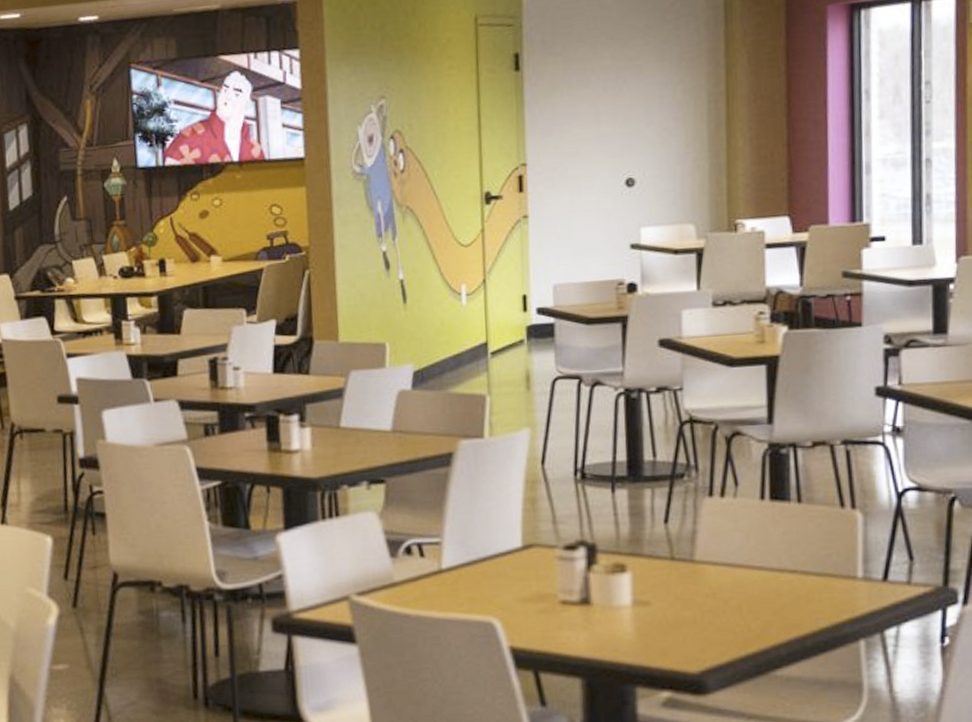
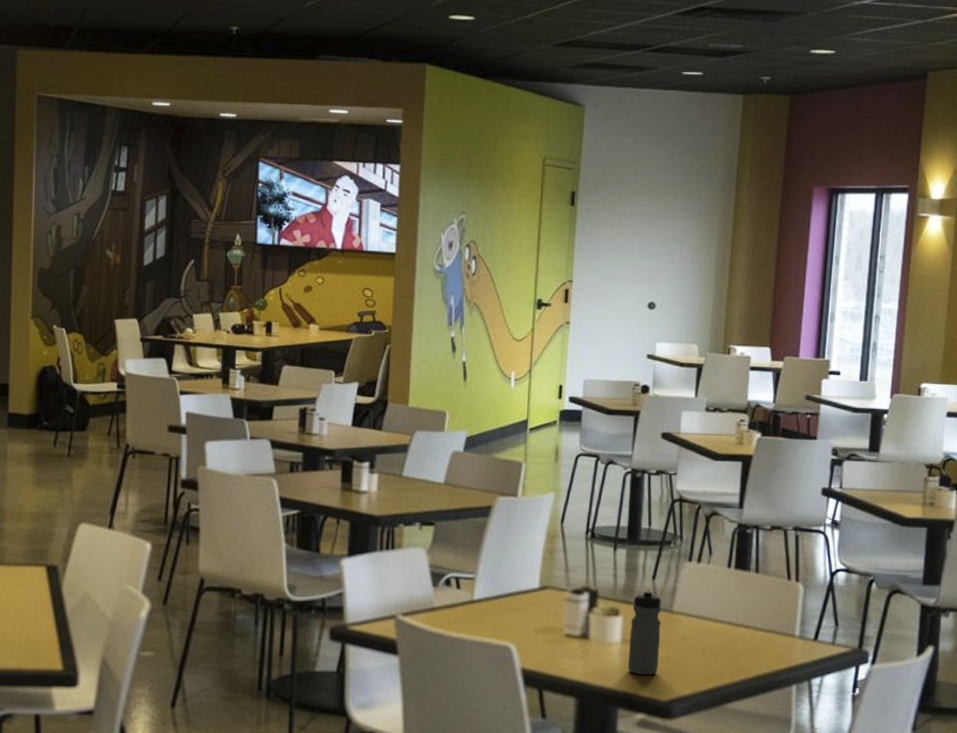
water bottle: none [642,536,683,643] -> present [627,589,661,675]

